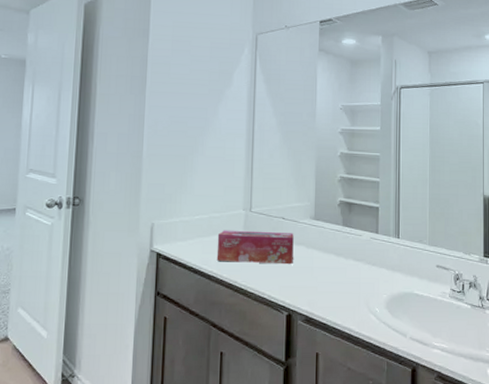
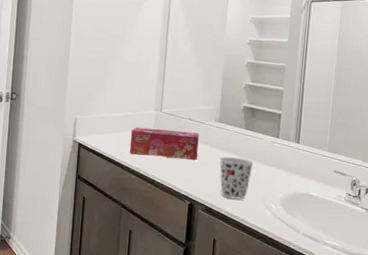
cup: none [317,258,354,305] -> present [219,157,254,200]

